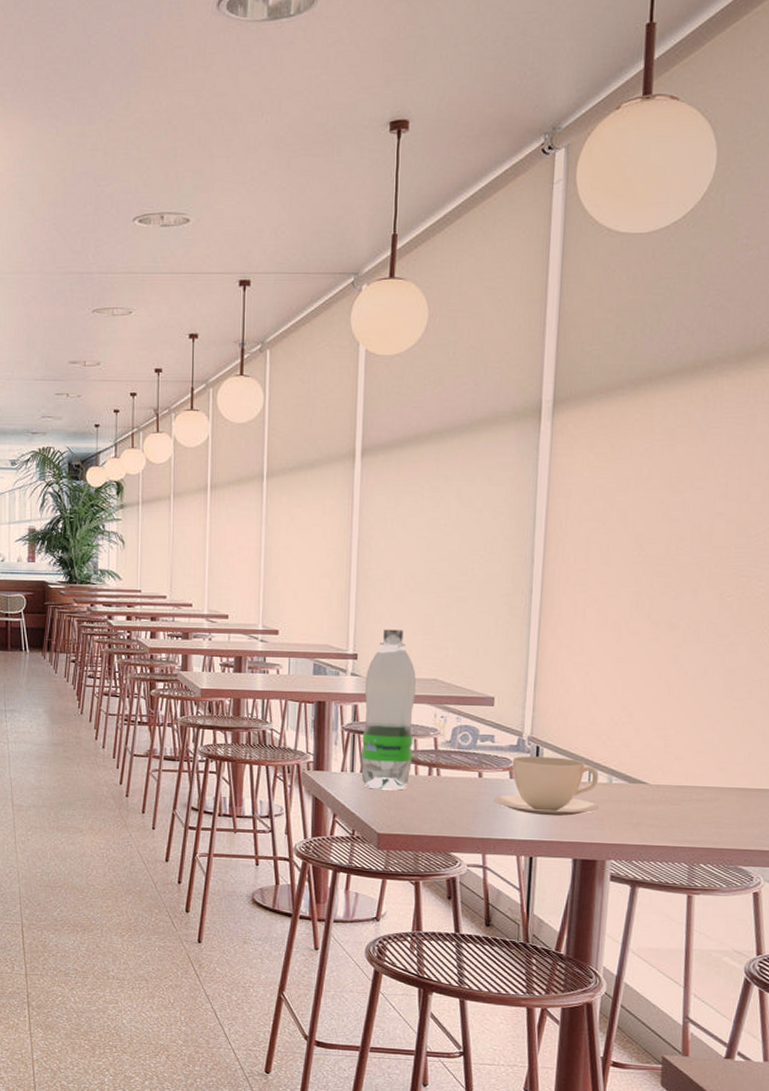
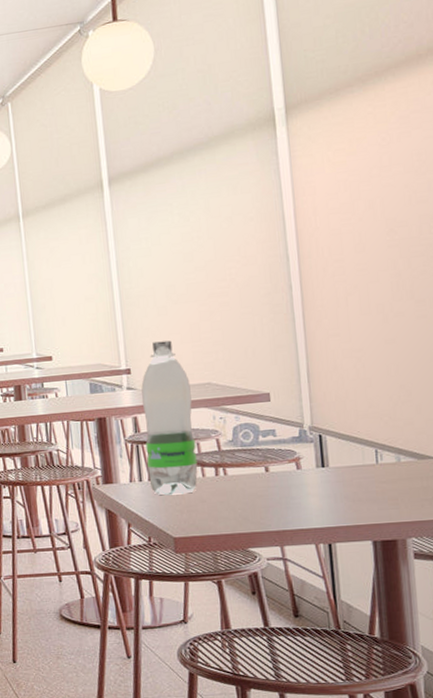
teacup: present [493,756,600,816] -> none [283,443,392,502]

